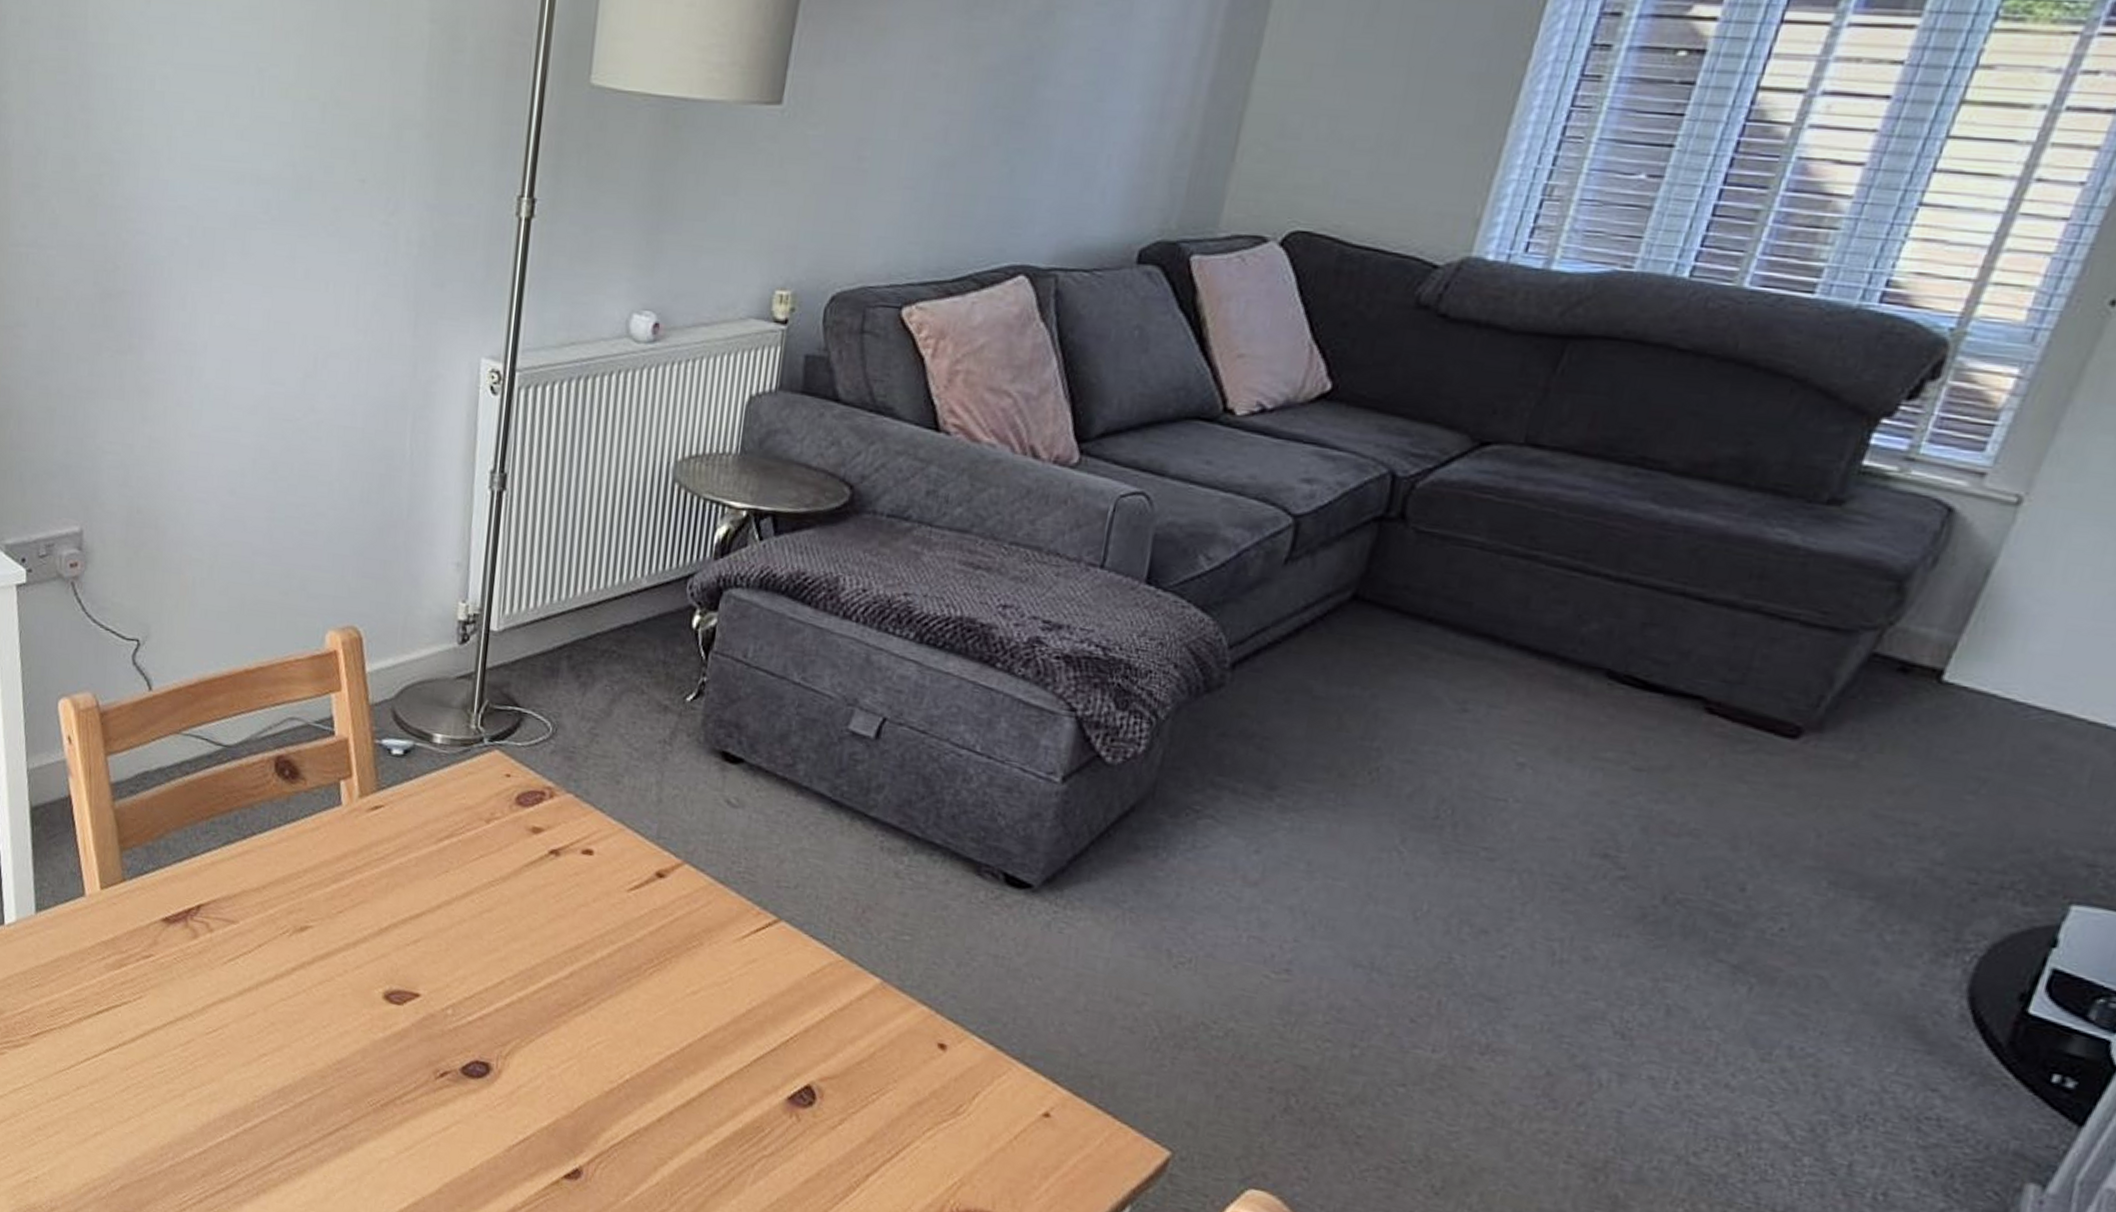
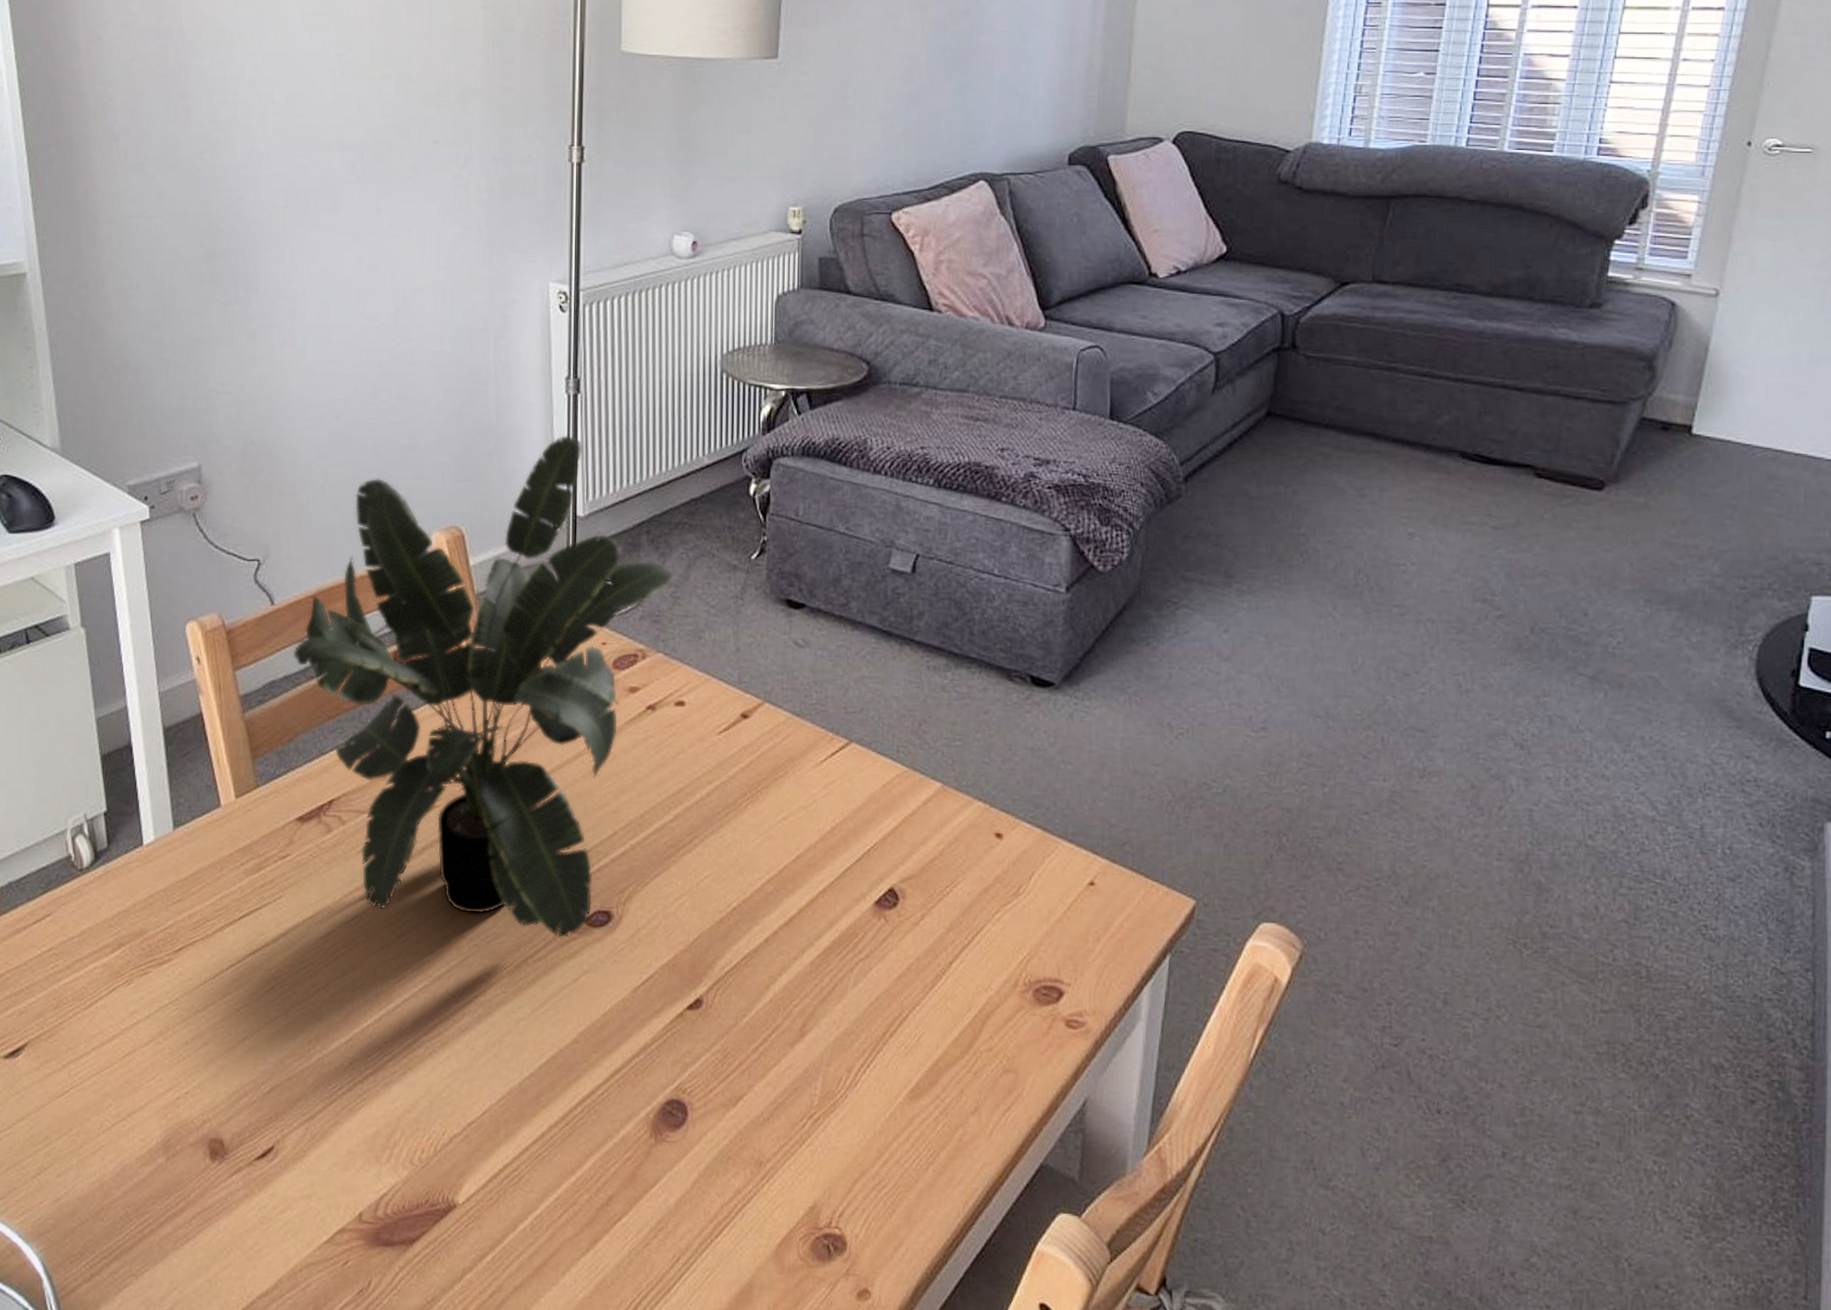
potted plant: none [168,537,598,1083] -> present [293,435,676,938]

